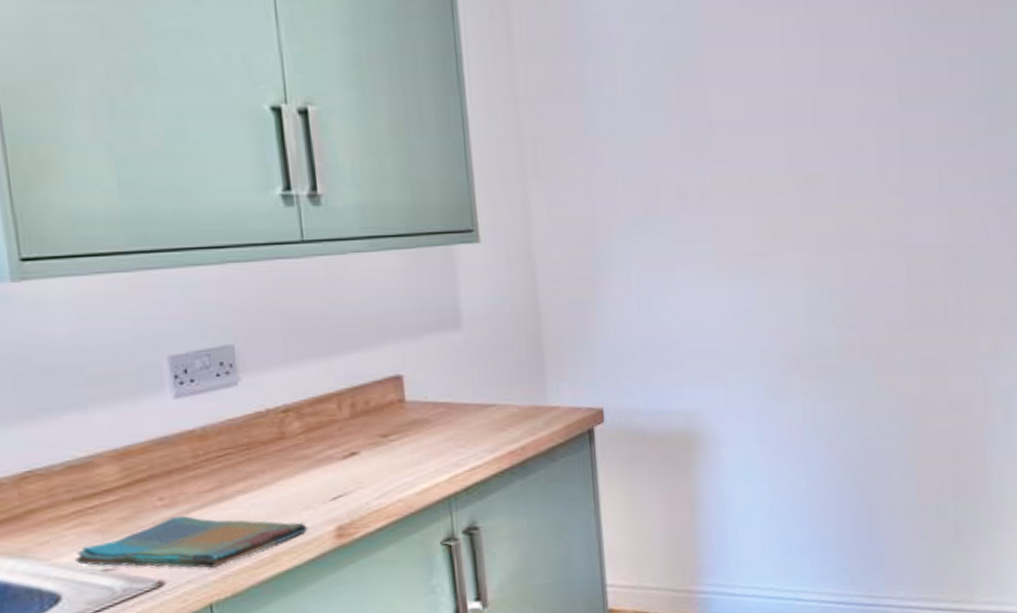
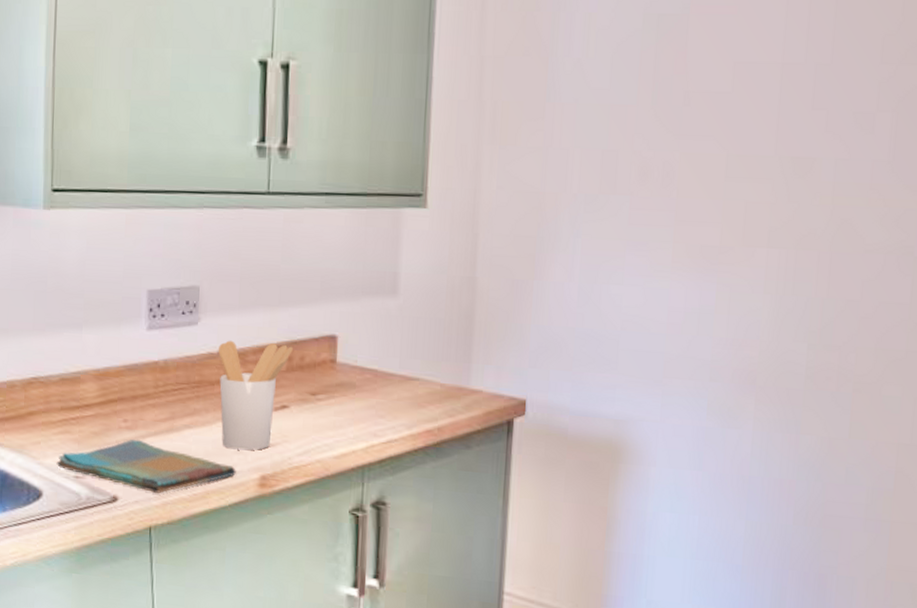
utensil holder: none [266,392,355,506] -> present [218,340,293,451]

